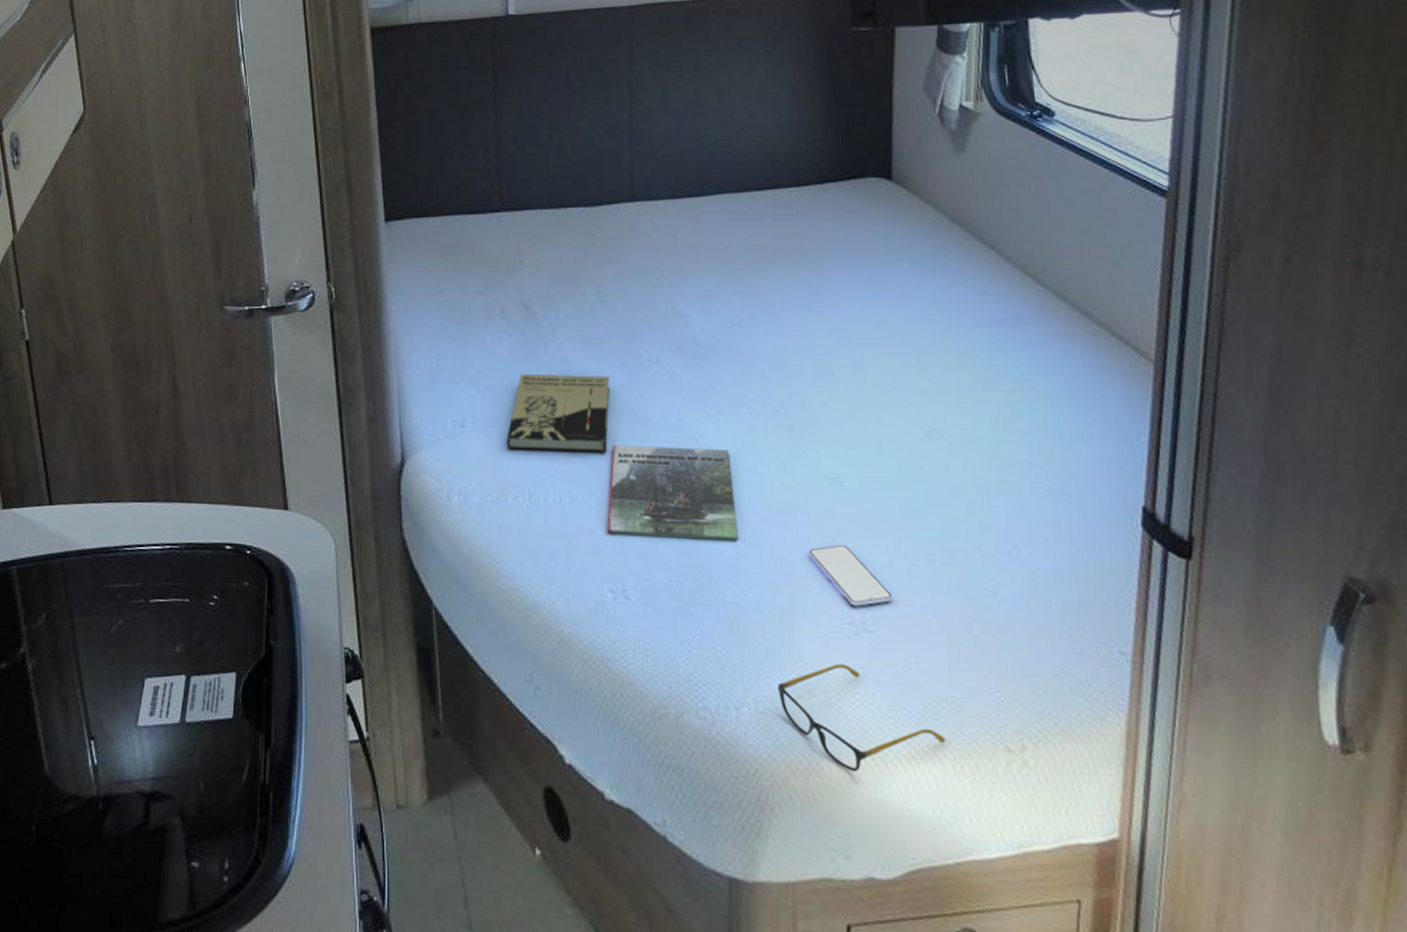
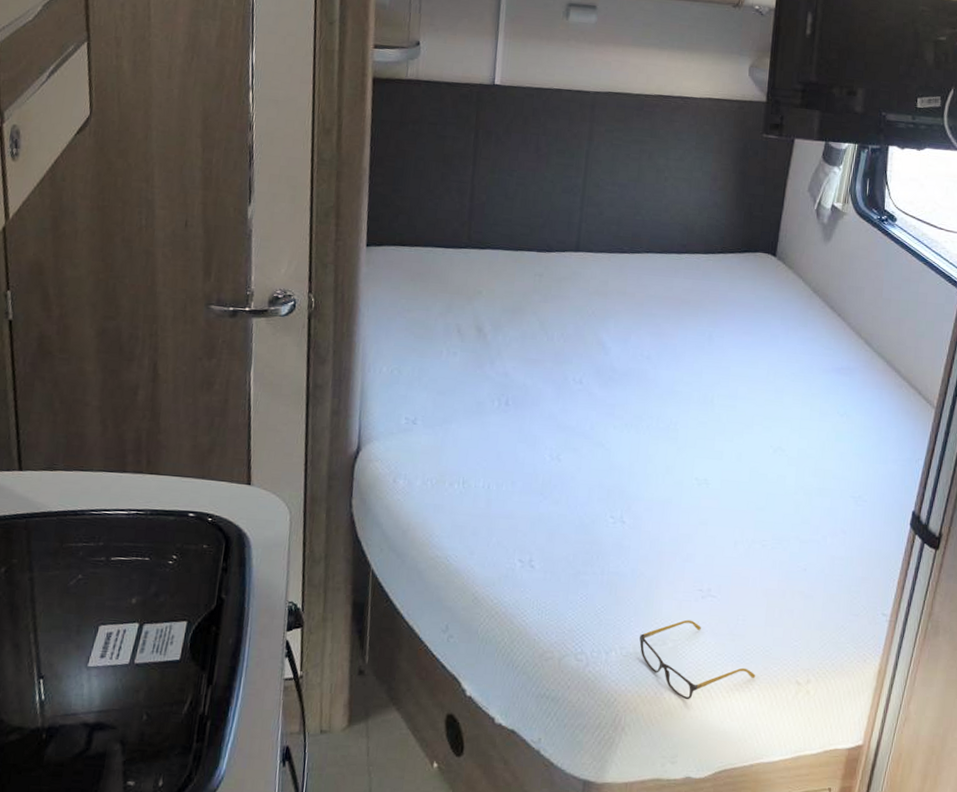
book: present [506,374,610,454] -> none [449,384,540,452]
magazine: present [607,445,738,541] -> none [523,446,627,525]
smartphone: present [809,545,893,607] -> none [676,531,733,578]

